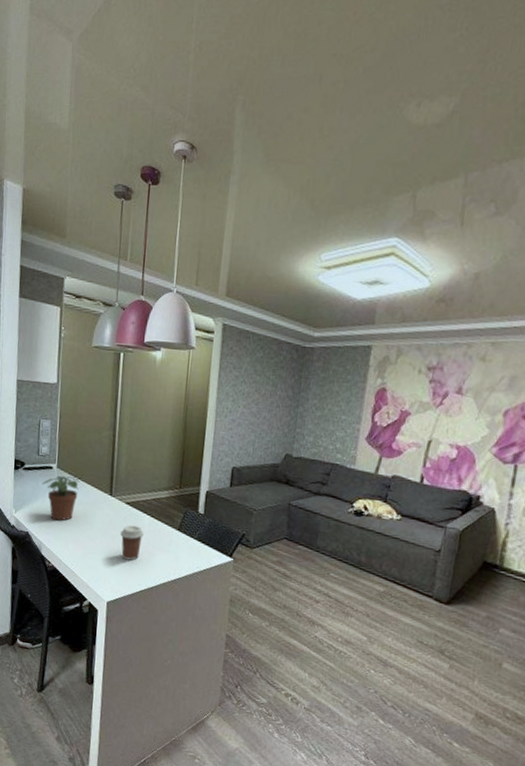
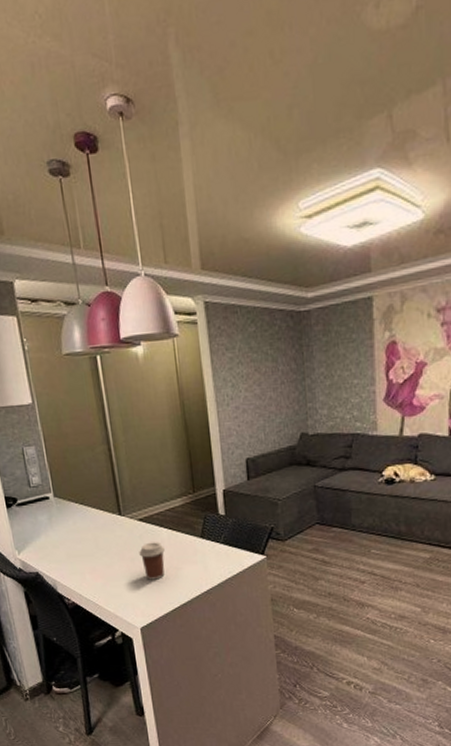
potted plant: present [42,475,79,521] -> none [41,502,84,554]

